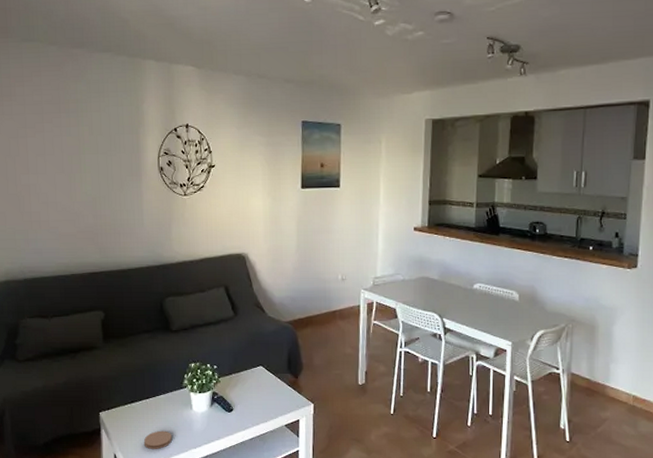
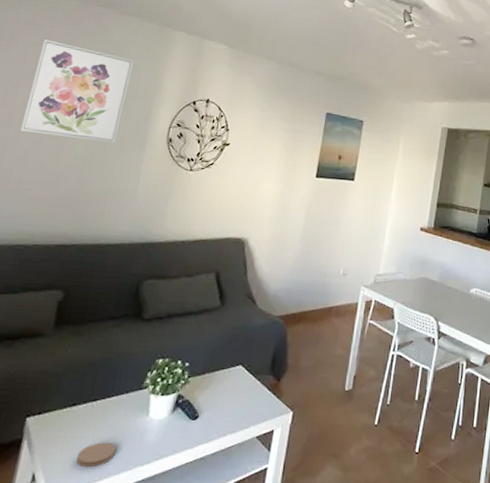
wall art: none [35,88,115,178] -> present [20,39,133,144]

